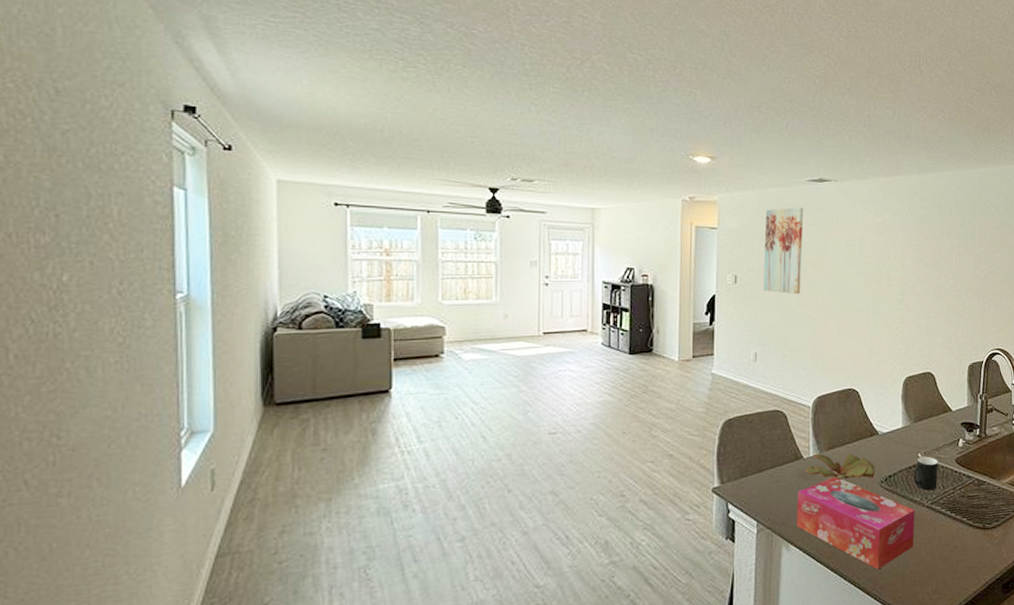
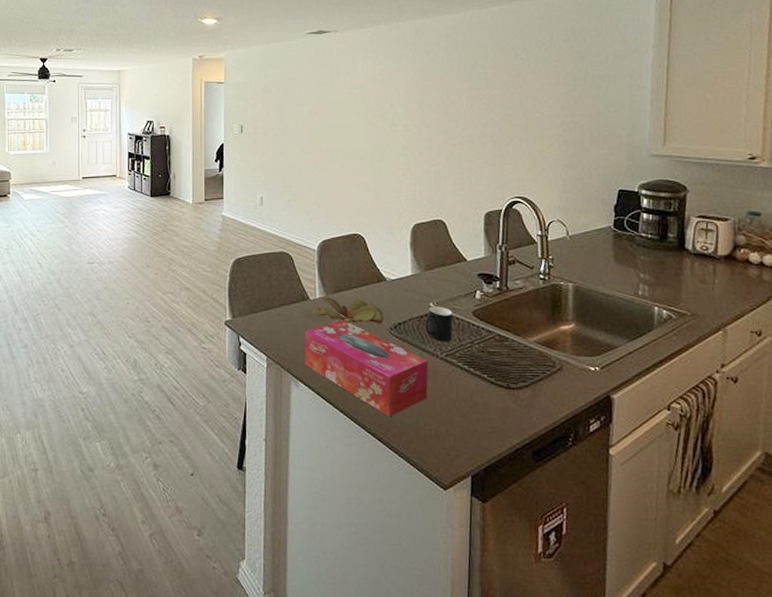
wall art: present [762,207,804,295] -> none [267,59,305,143]

